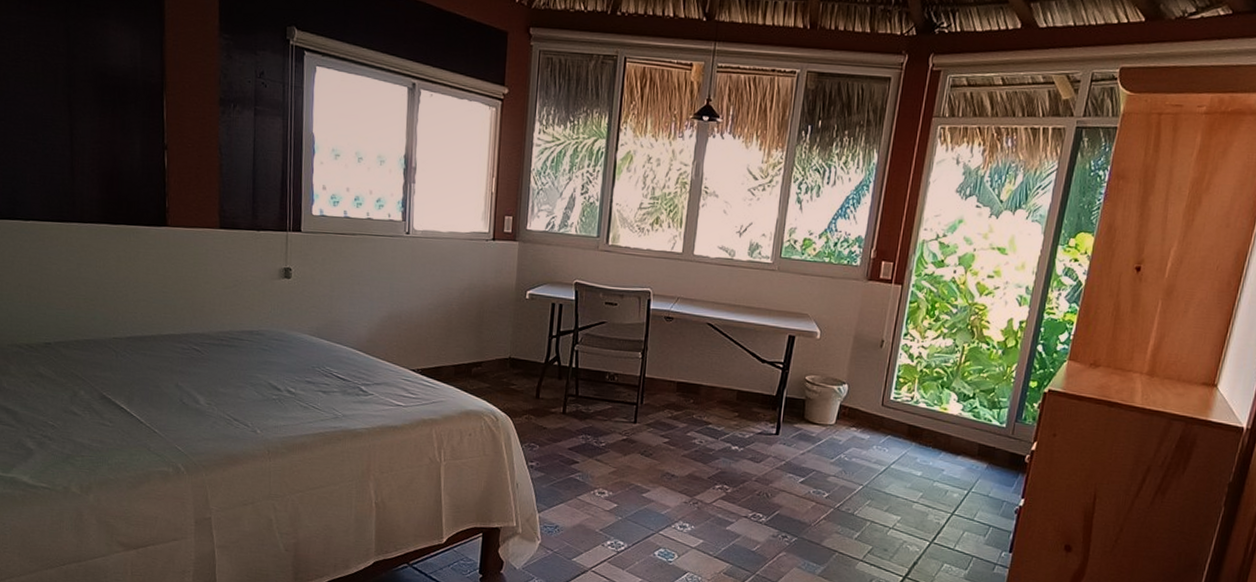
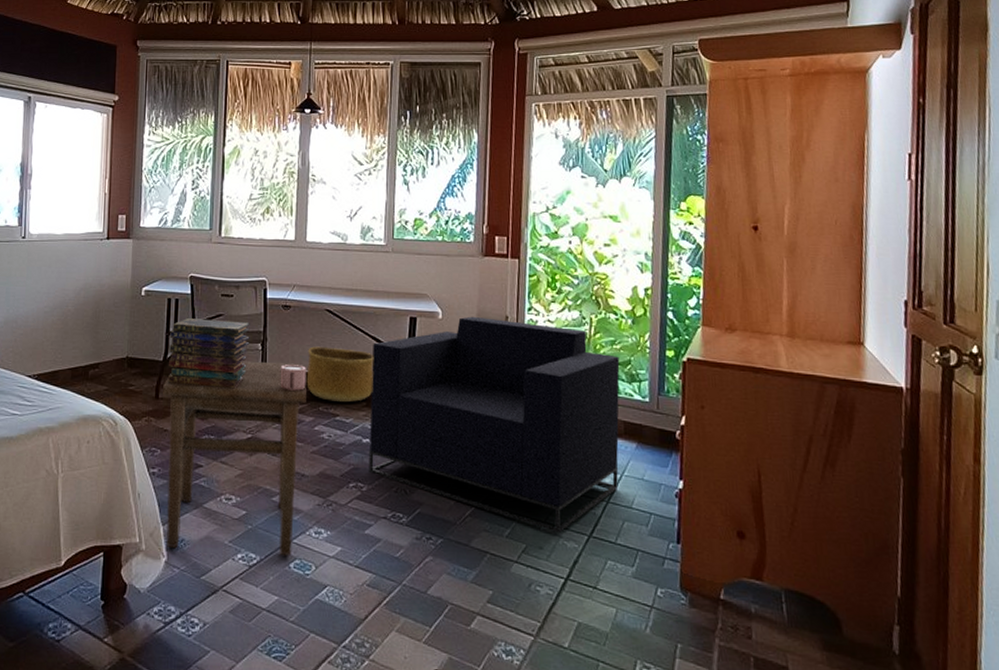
side table: none [541,367,682,546] -> present [163,361,306,557]
book stack: none [548,324,632,394] -> present [167,318,250,389]
mug: none [657,373,684,399] -> present [280,364,306,391]
basket: none [683,358,750,412] -> present [306,346,374,403]
armchair: none [735,338,985,539] -> present [368,316,620,534]

